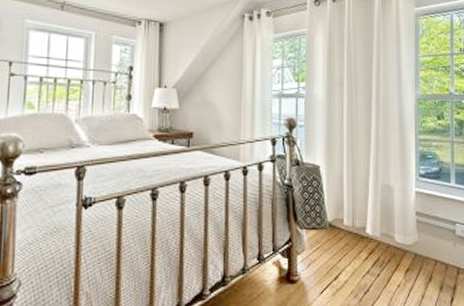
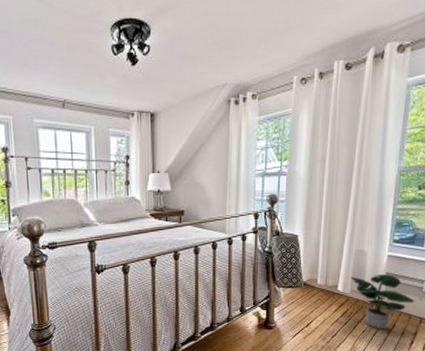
potted plant: none [379,213,450,283] -> present [350,273,416,330]

